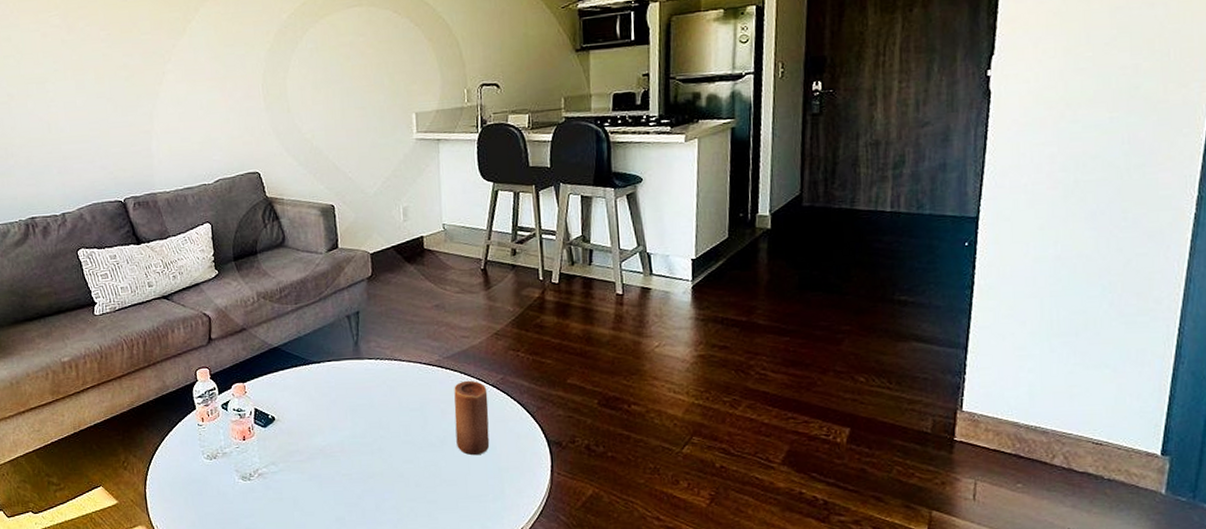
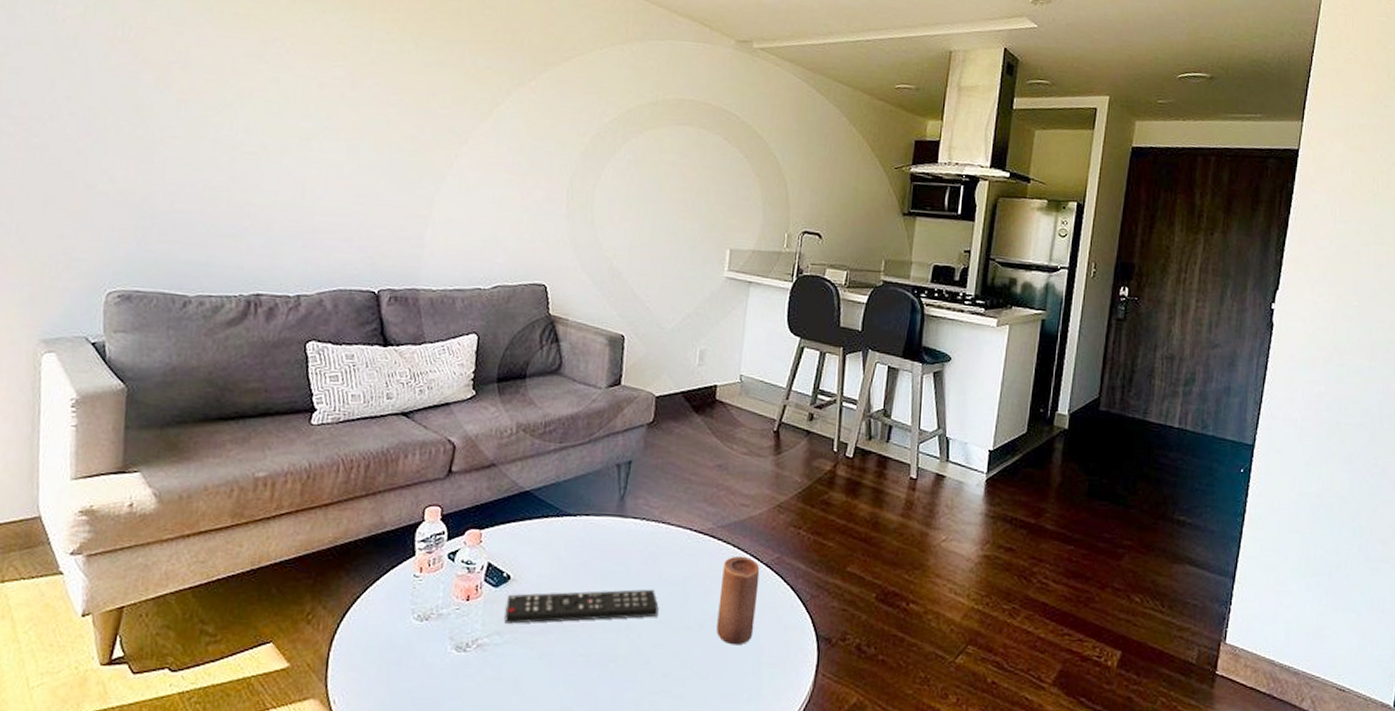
remote control: none [274,416,404,455] -> present [504,589,659,624]

